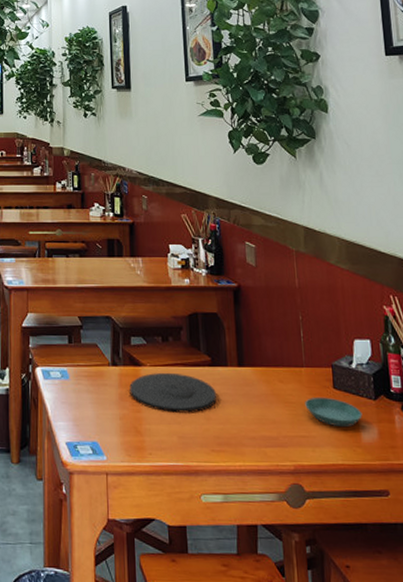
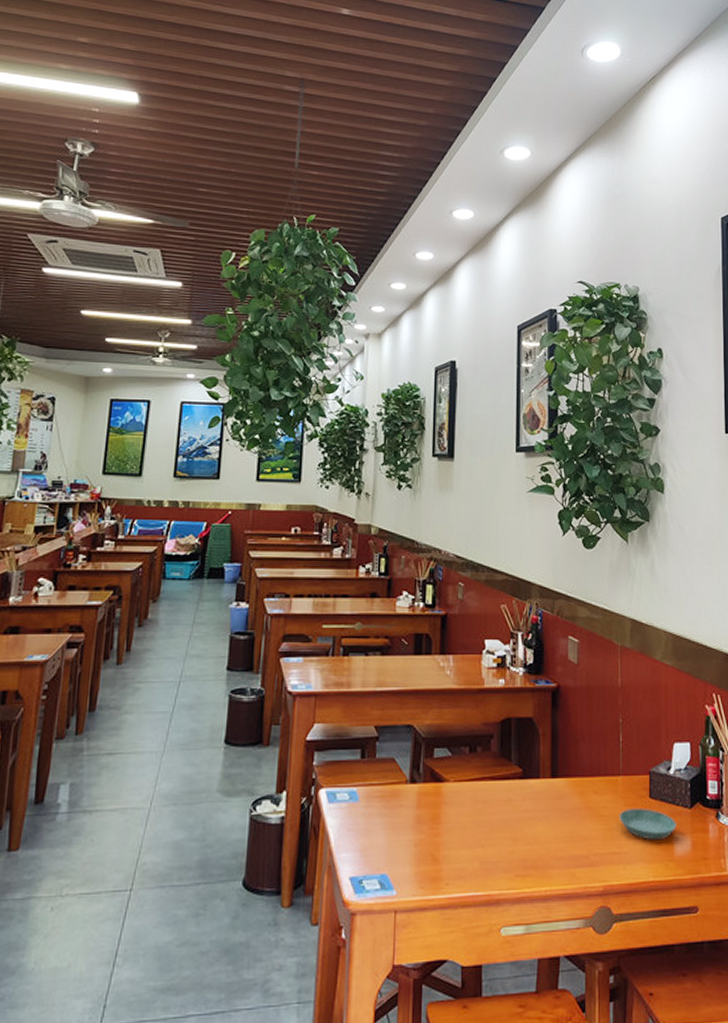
plate: present [129,372,216,413] -> none [428,788,525,835]

